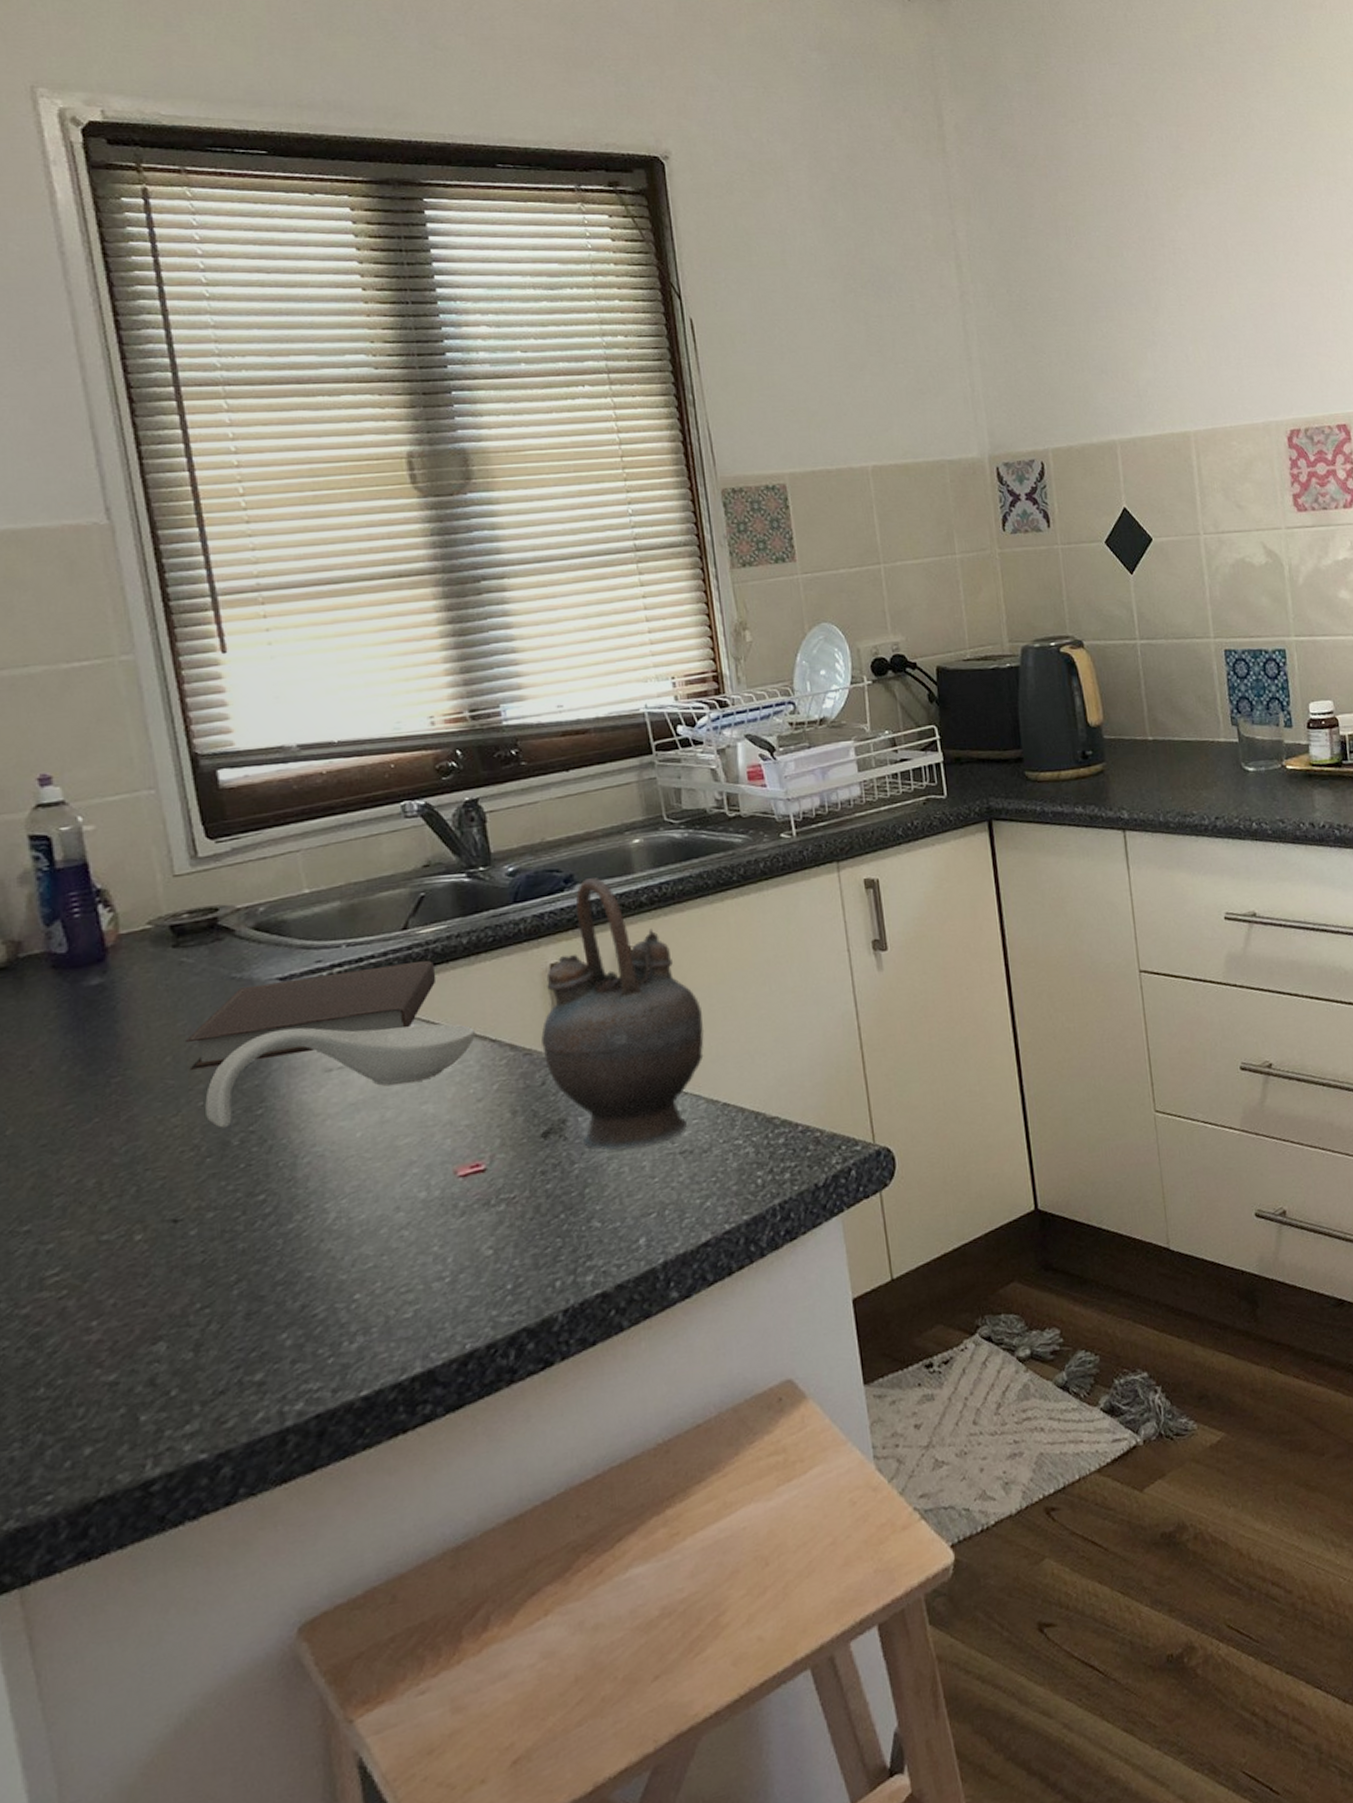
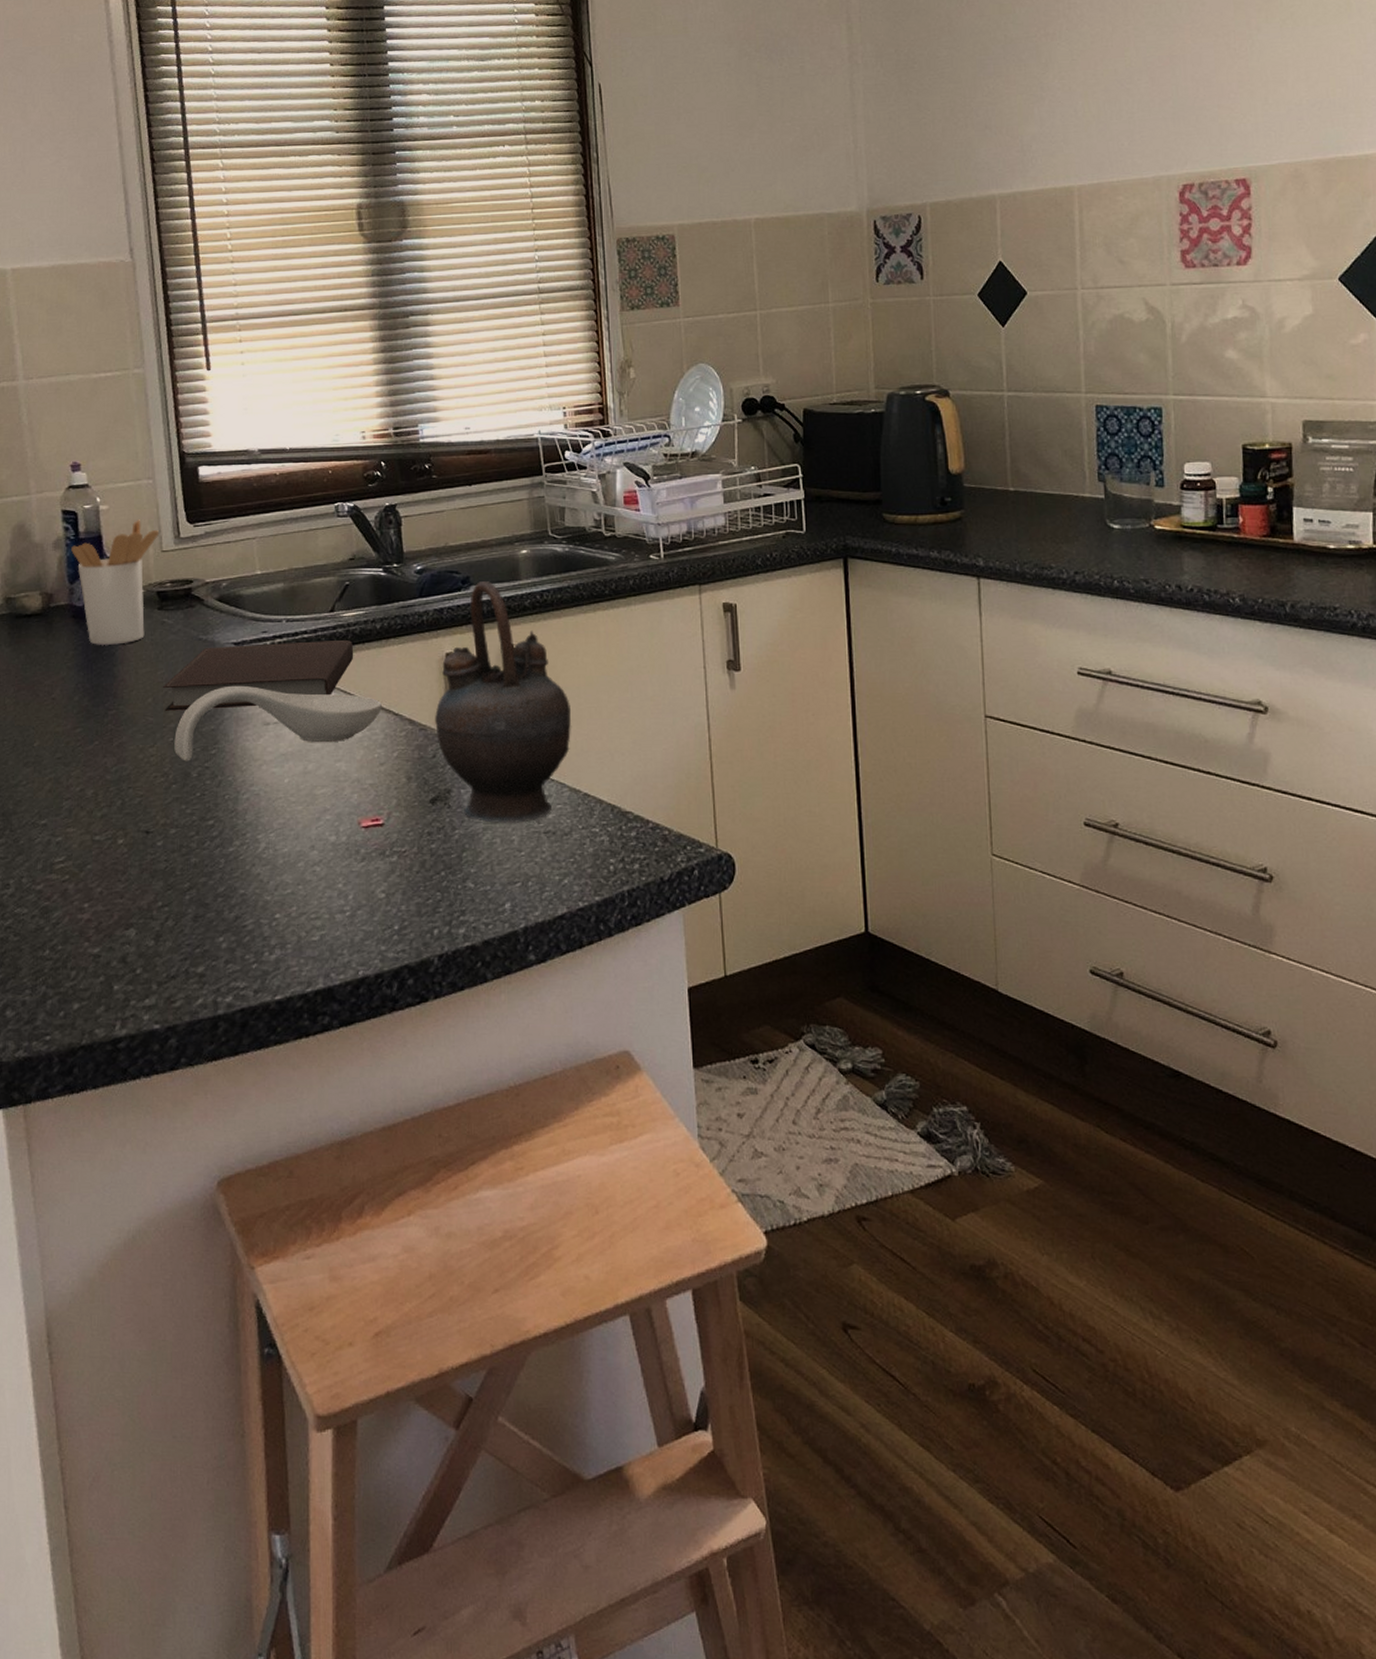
utensil holder: none [45,839,169,999] -> present [71,519,160,646]

